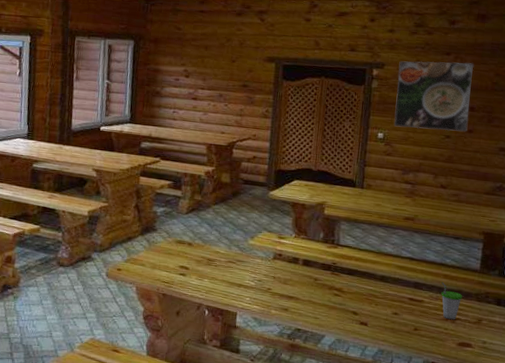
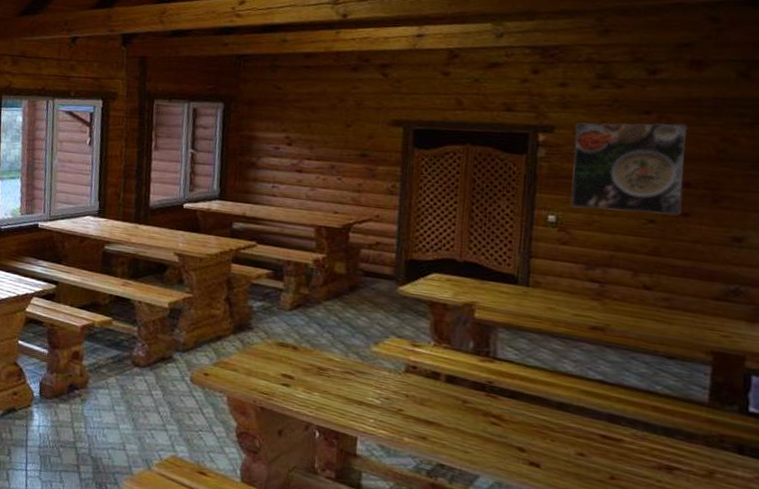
cup: present [441,281,463,320] -> none [649,415,684,470]

